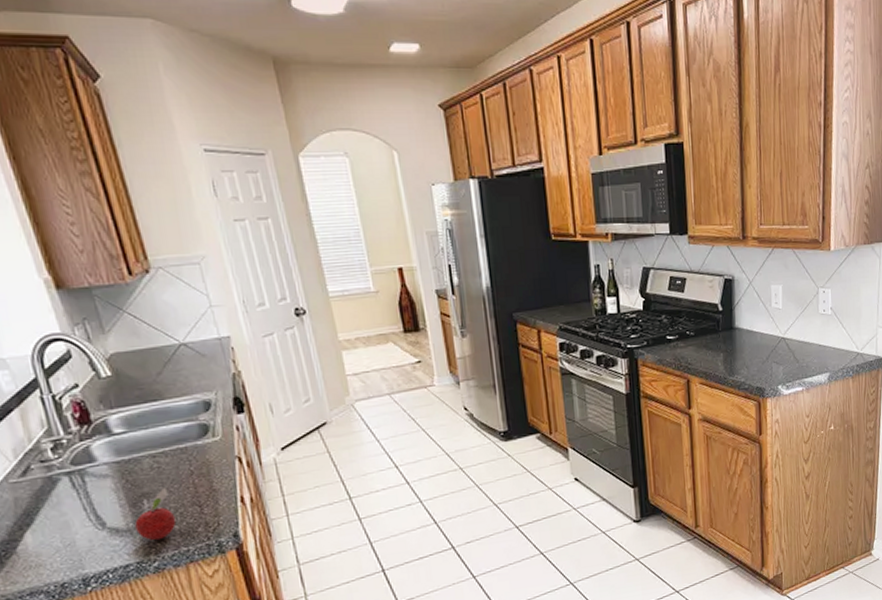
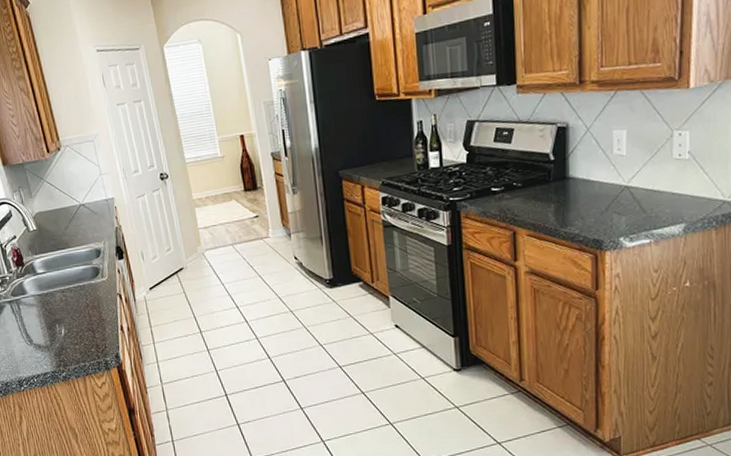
fruit: present [134,488,177,541] -> none [50,316,77,356]

